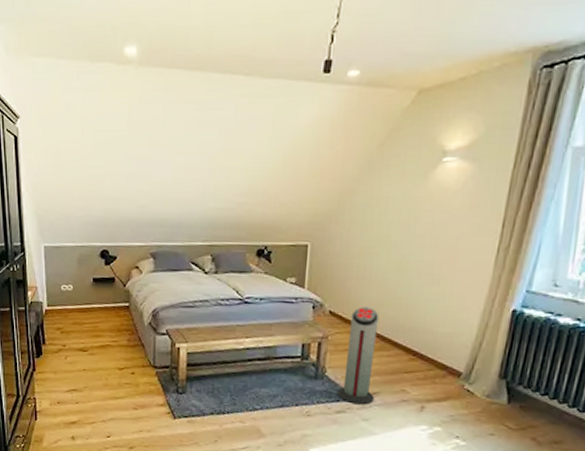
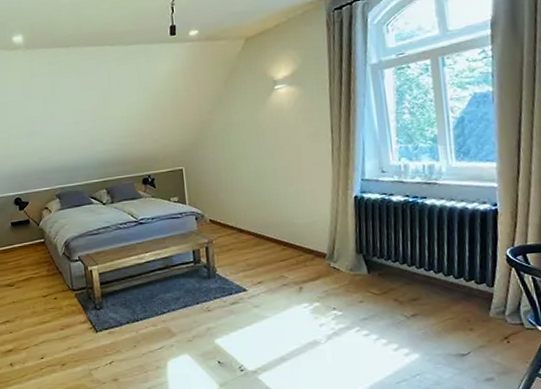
air purifier: present [338,307,380,405] -> none [228,212,261,295]

